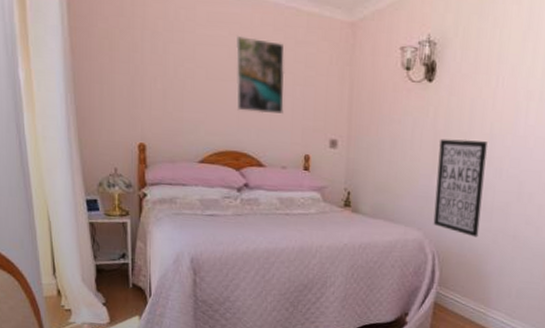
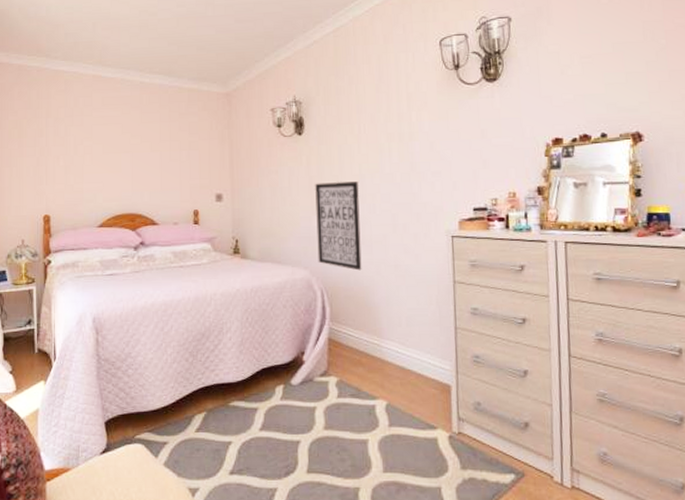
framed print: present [235,36,285,114] -> none [127,114,172,178]

